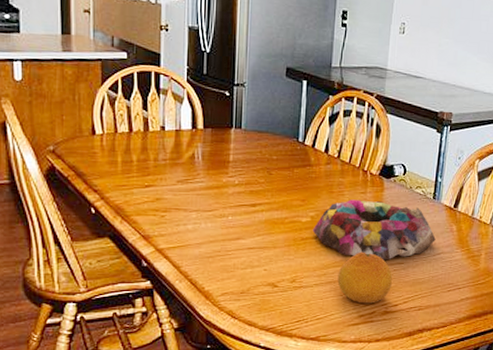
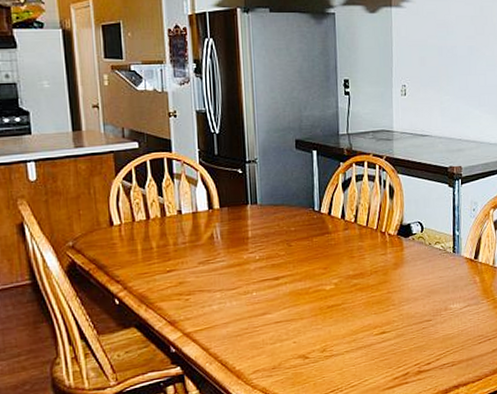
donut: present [312,199,436,260] -> none [337,261,460,320]
fruit: present [337,251,392,304] -> none [367,313,422,366]

